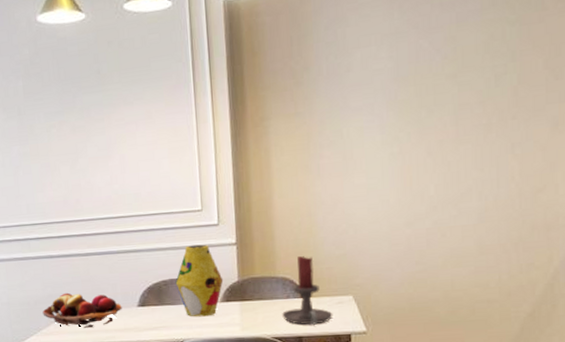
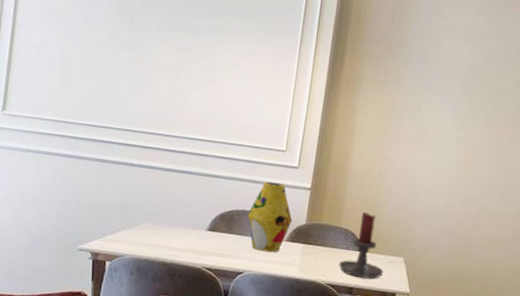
fruit basket: present [42,292,122,328] -> none [111,203,192,243]

